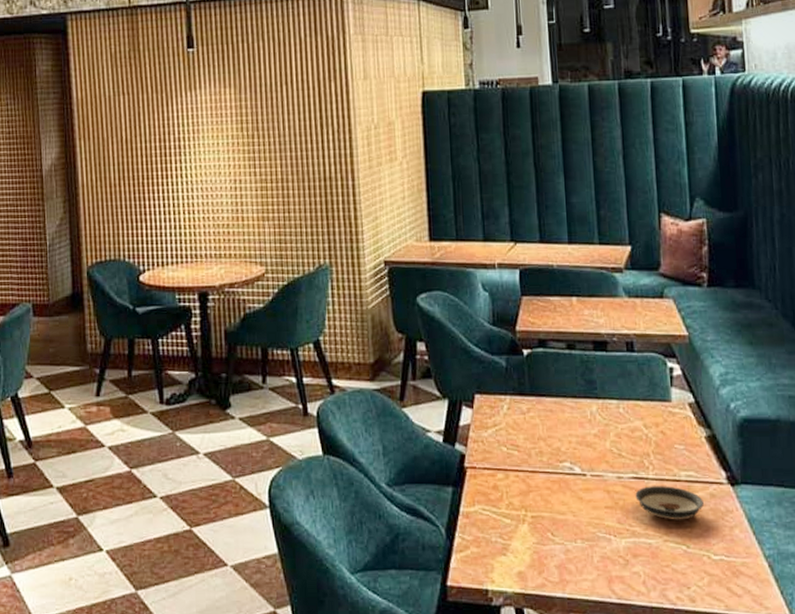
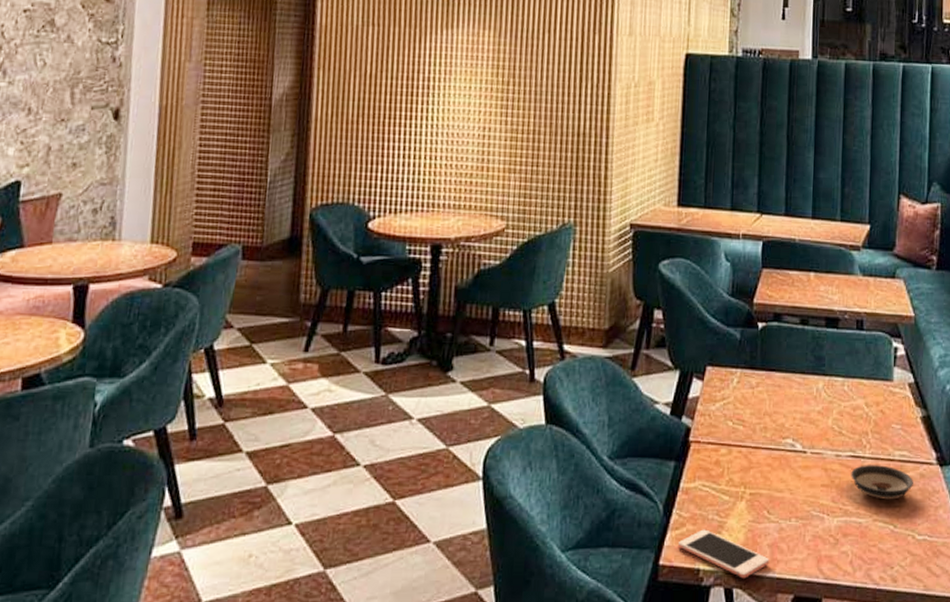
cell phone: none [463,551,559,599] -> present [677,529,770,579]

